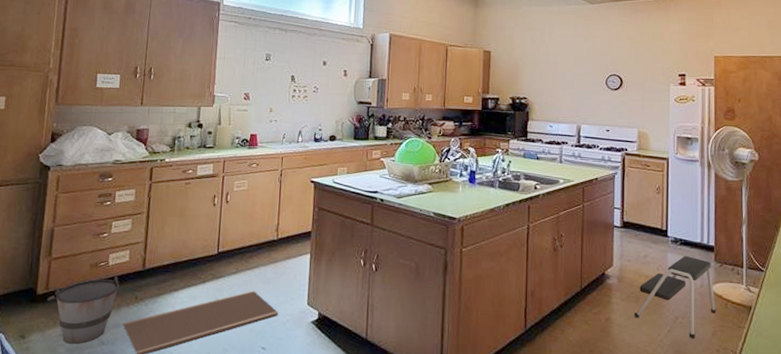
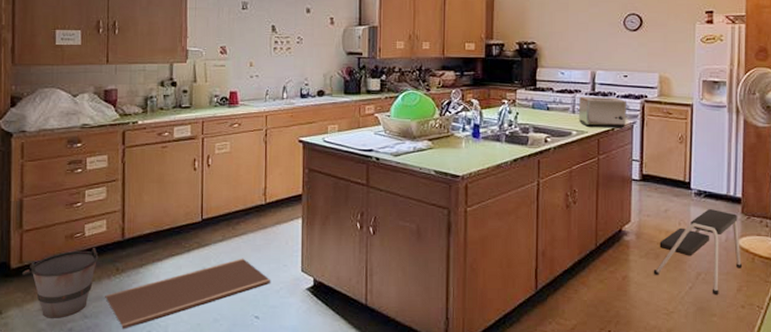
toaster: none [565,148,608,178] -> present [578,97,626,128]

